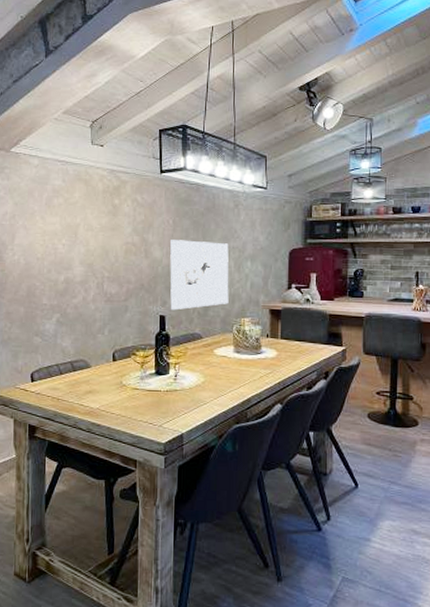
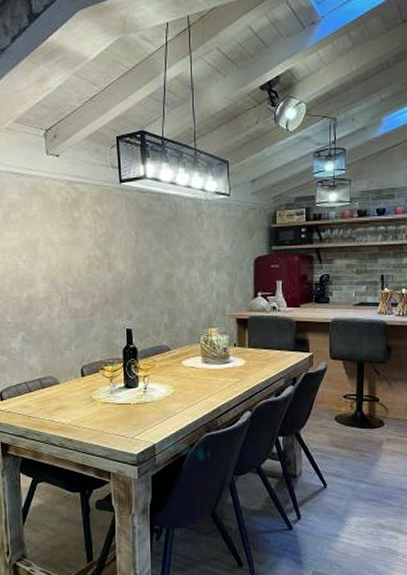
wall art: present [170,240,229,310] -> none [134,251,195,324]

